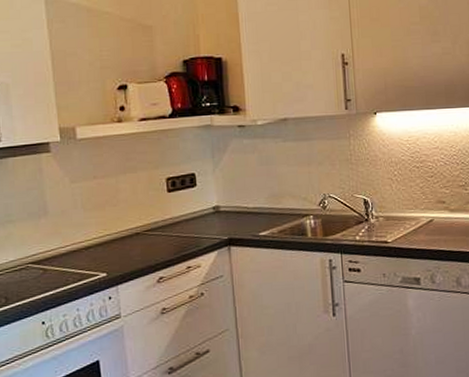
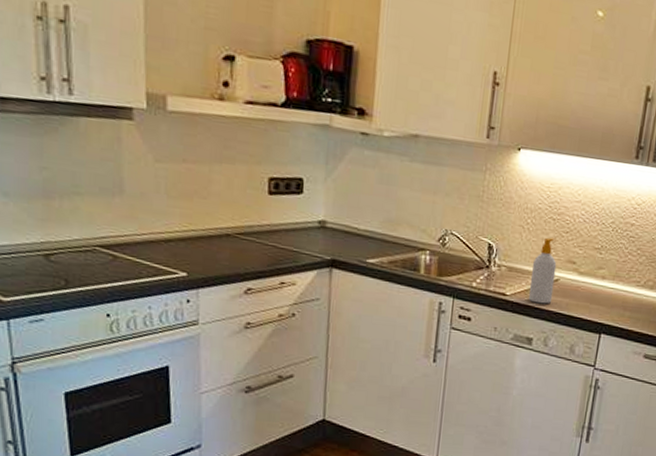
soap bottle: none [406,184,431,245] -> present [528,237,557,304]

